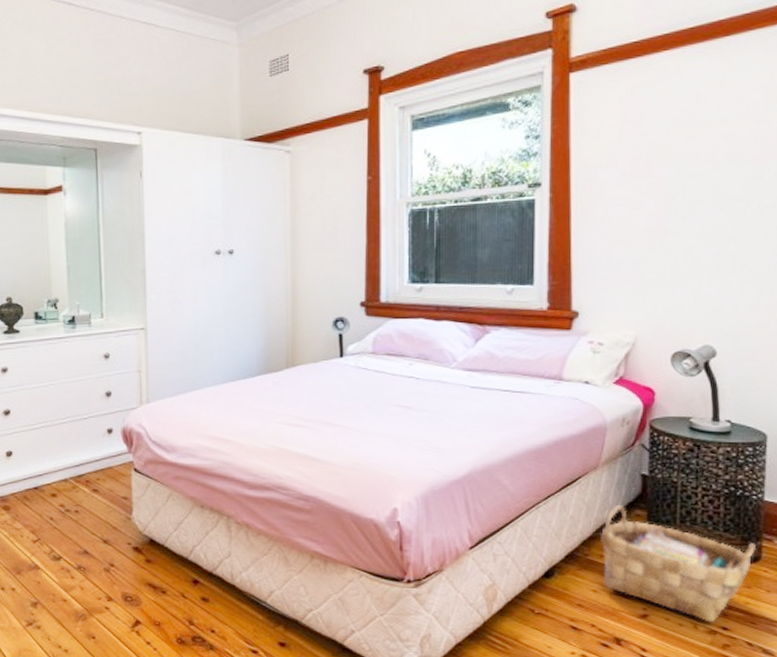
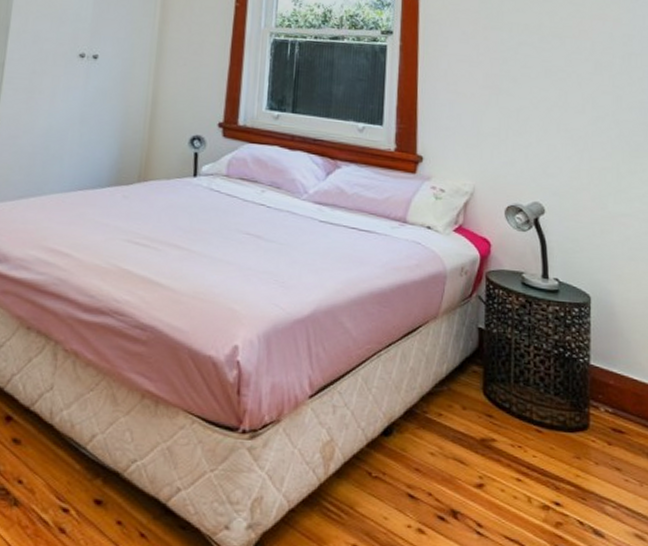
woven basket: present [601,504,756,623] -> none [439,358,584,496]

